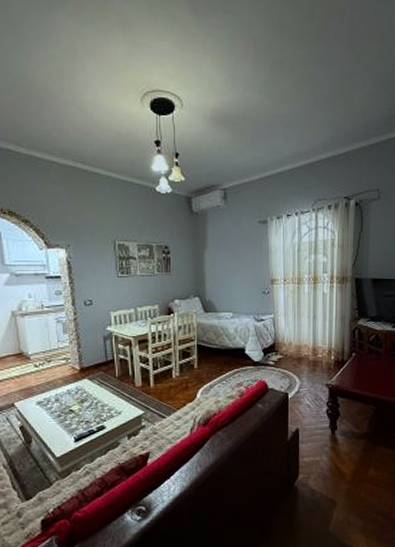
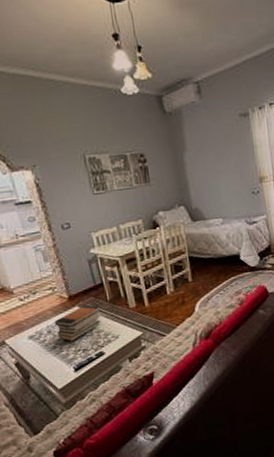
book stack: none [63,378,108,412] -> present [54,304,101,342]

